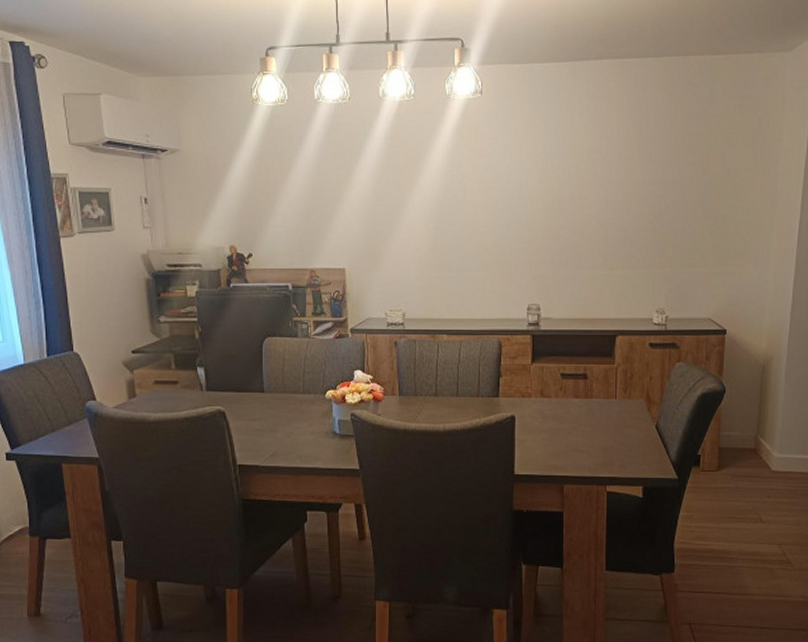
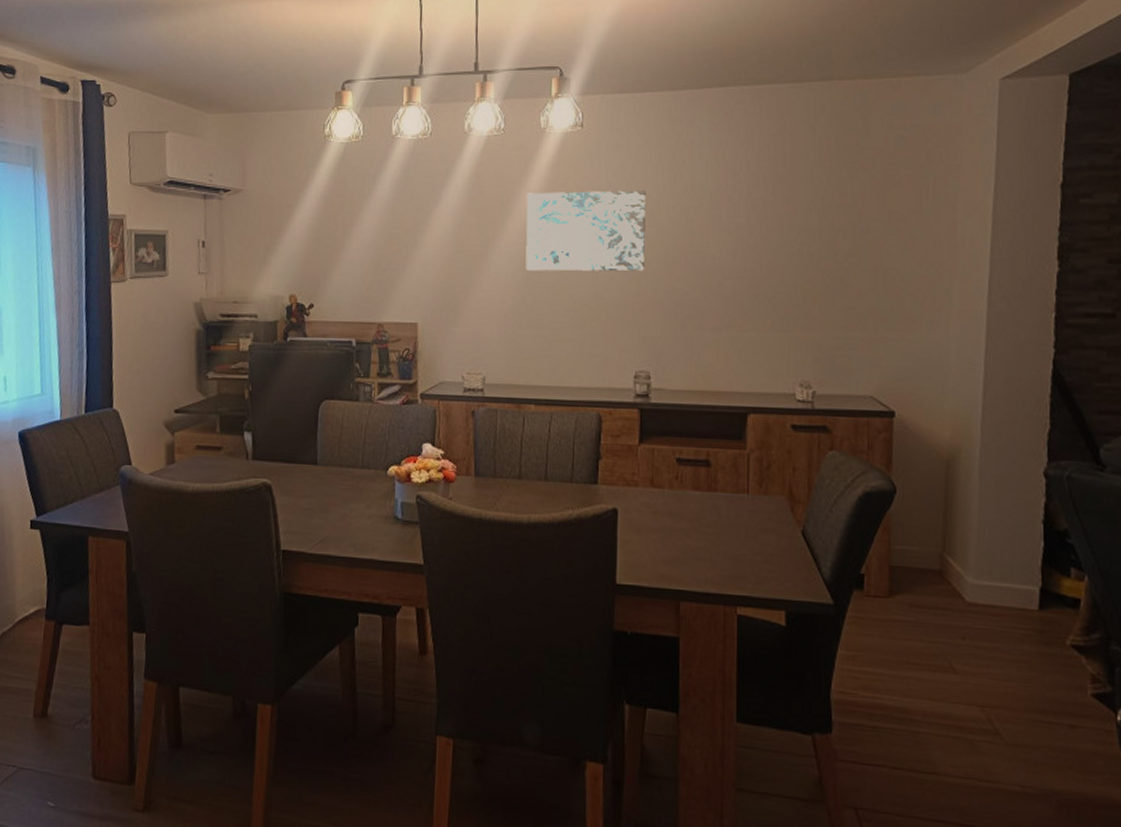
wall art: none [435,150,536,222] -> present [525,190,646,272]

